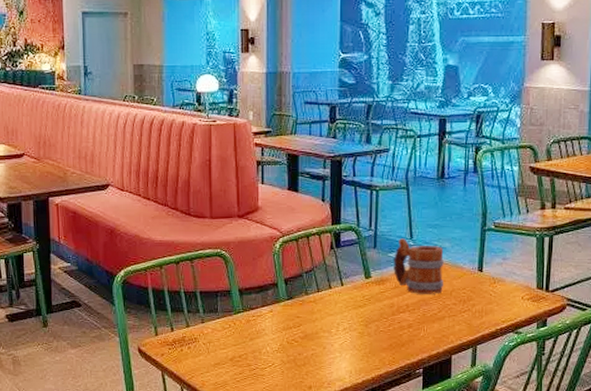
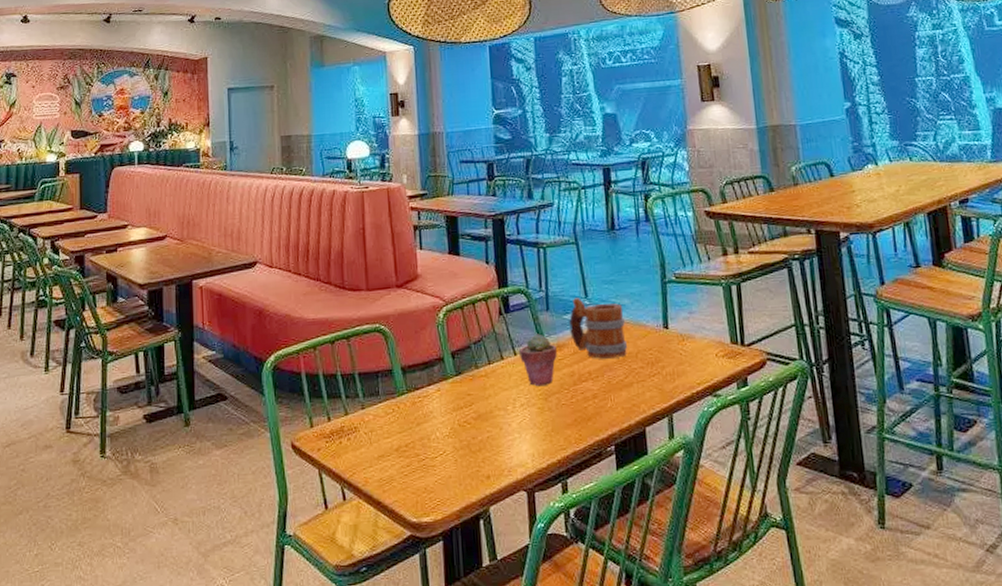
potted succulent: none [345,268,380,313] -> present [518,334,557,386]

